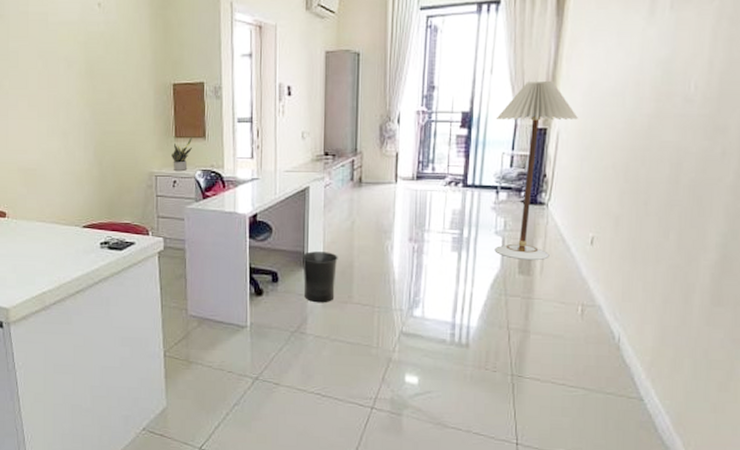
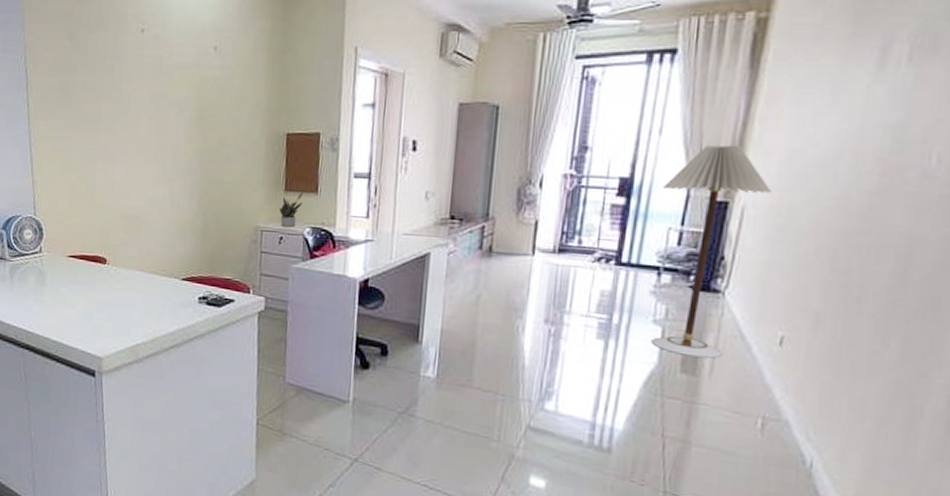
waste bin: present [301,251,338,303] -> none [416,325,459,384]

